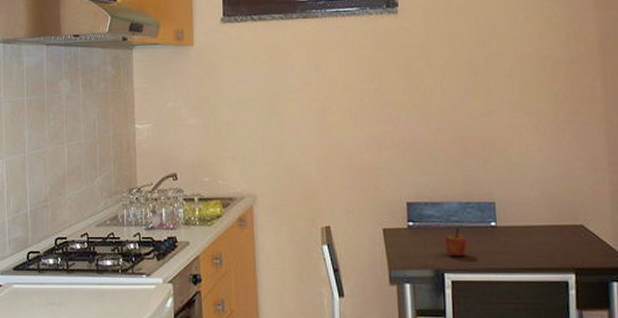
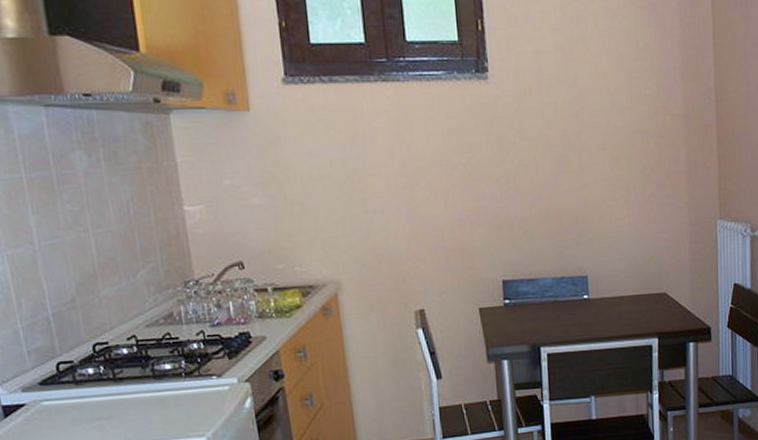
apple: present [443,228,469,257] -> none [539,303,563,331]

